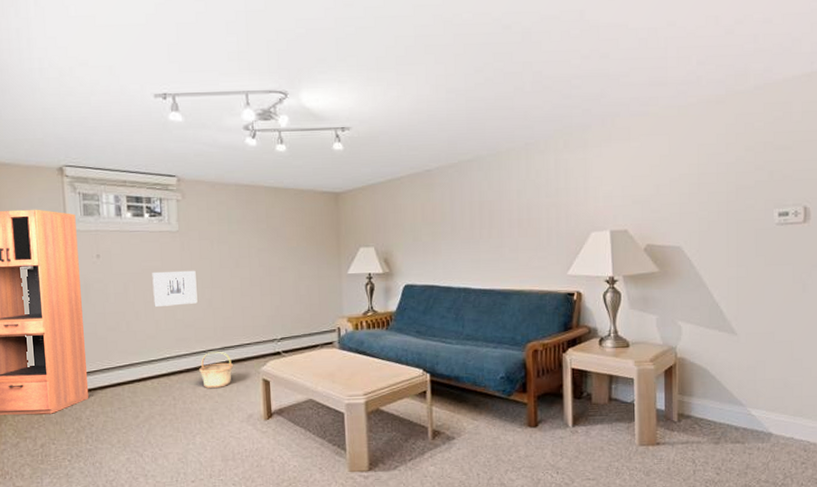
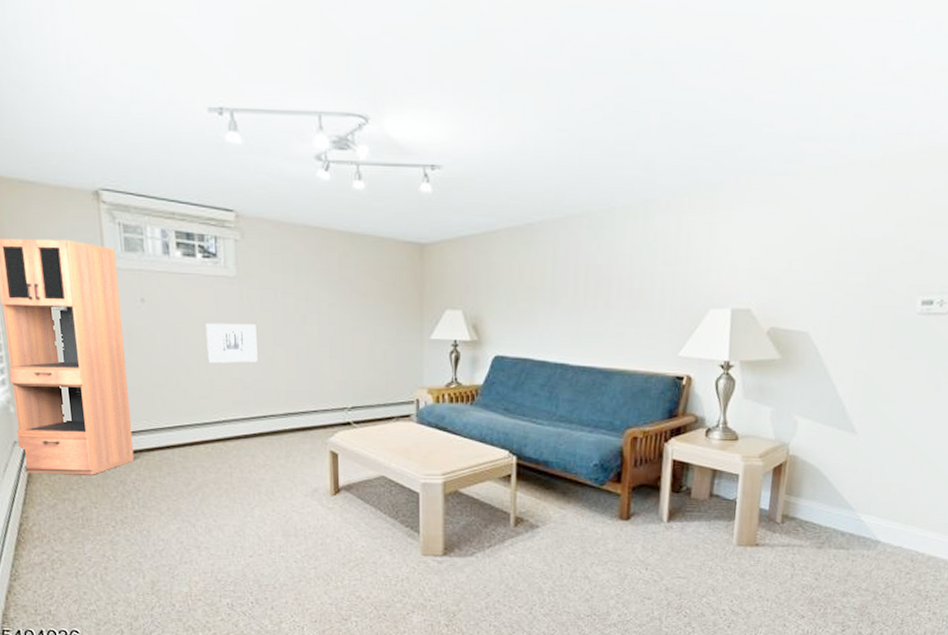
basket: present [199,351,234,388] -> none [259,417,298,457]

